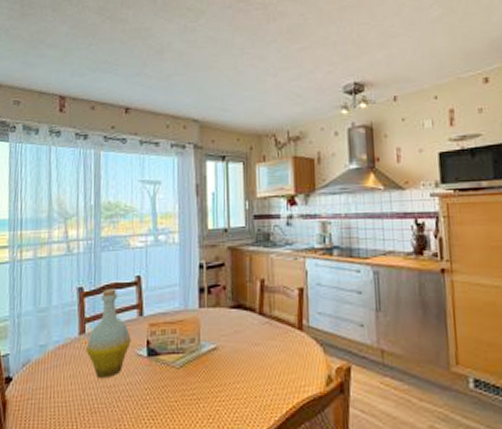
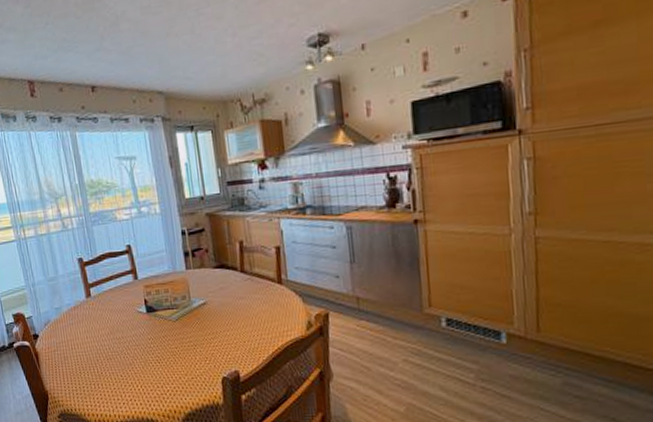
bottle: present [86,289,131,379] -> none [94,258,131,333]

